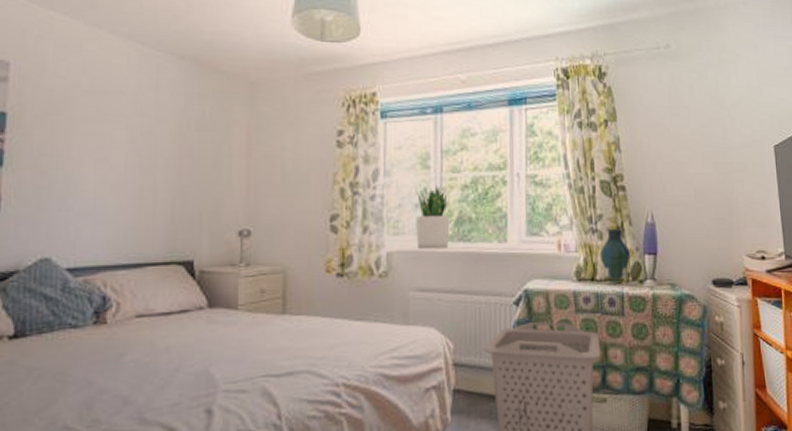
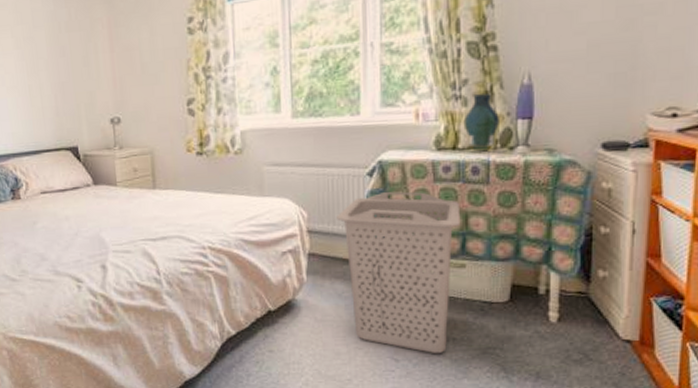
planter: present [416,186,450,250] -> none [267,63,300,127]

